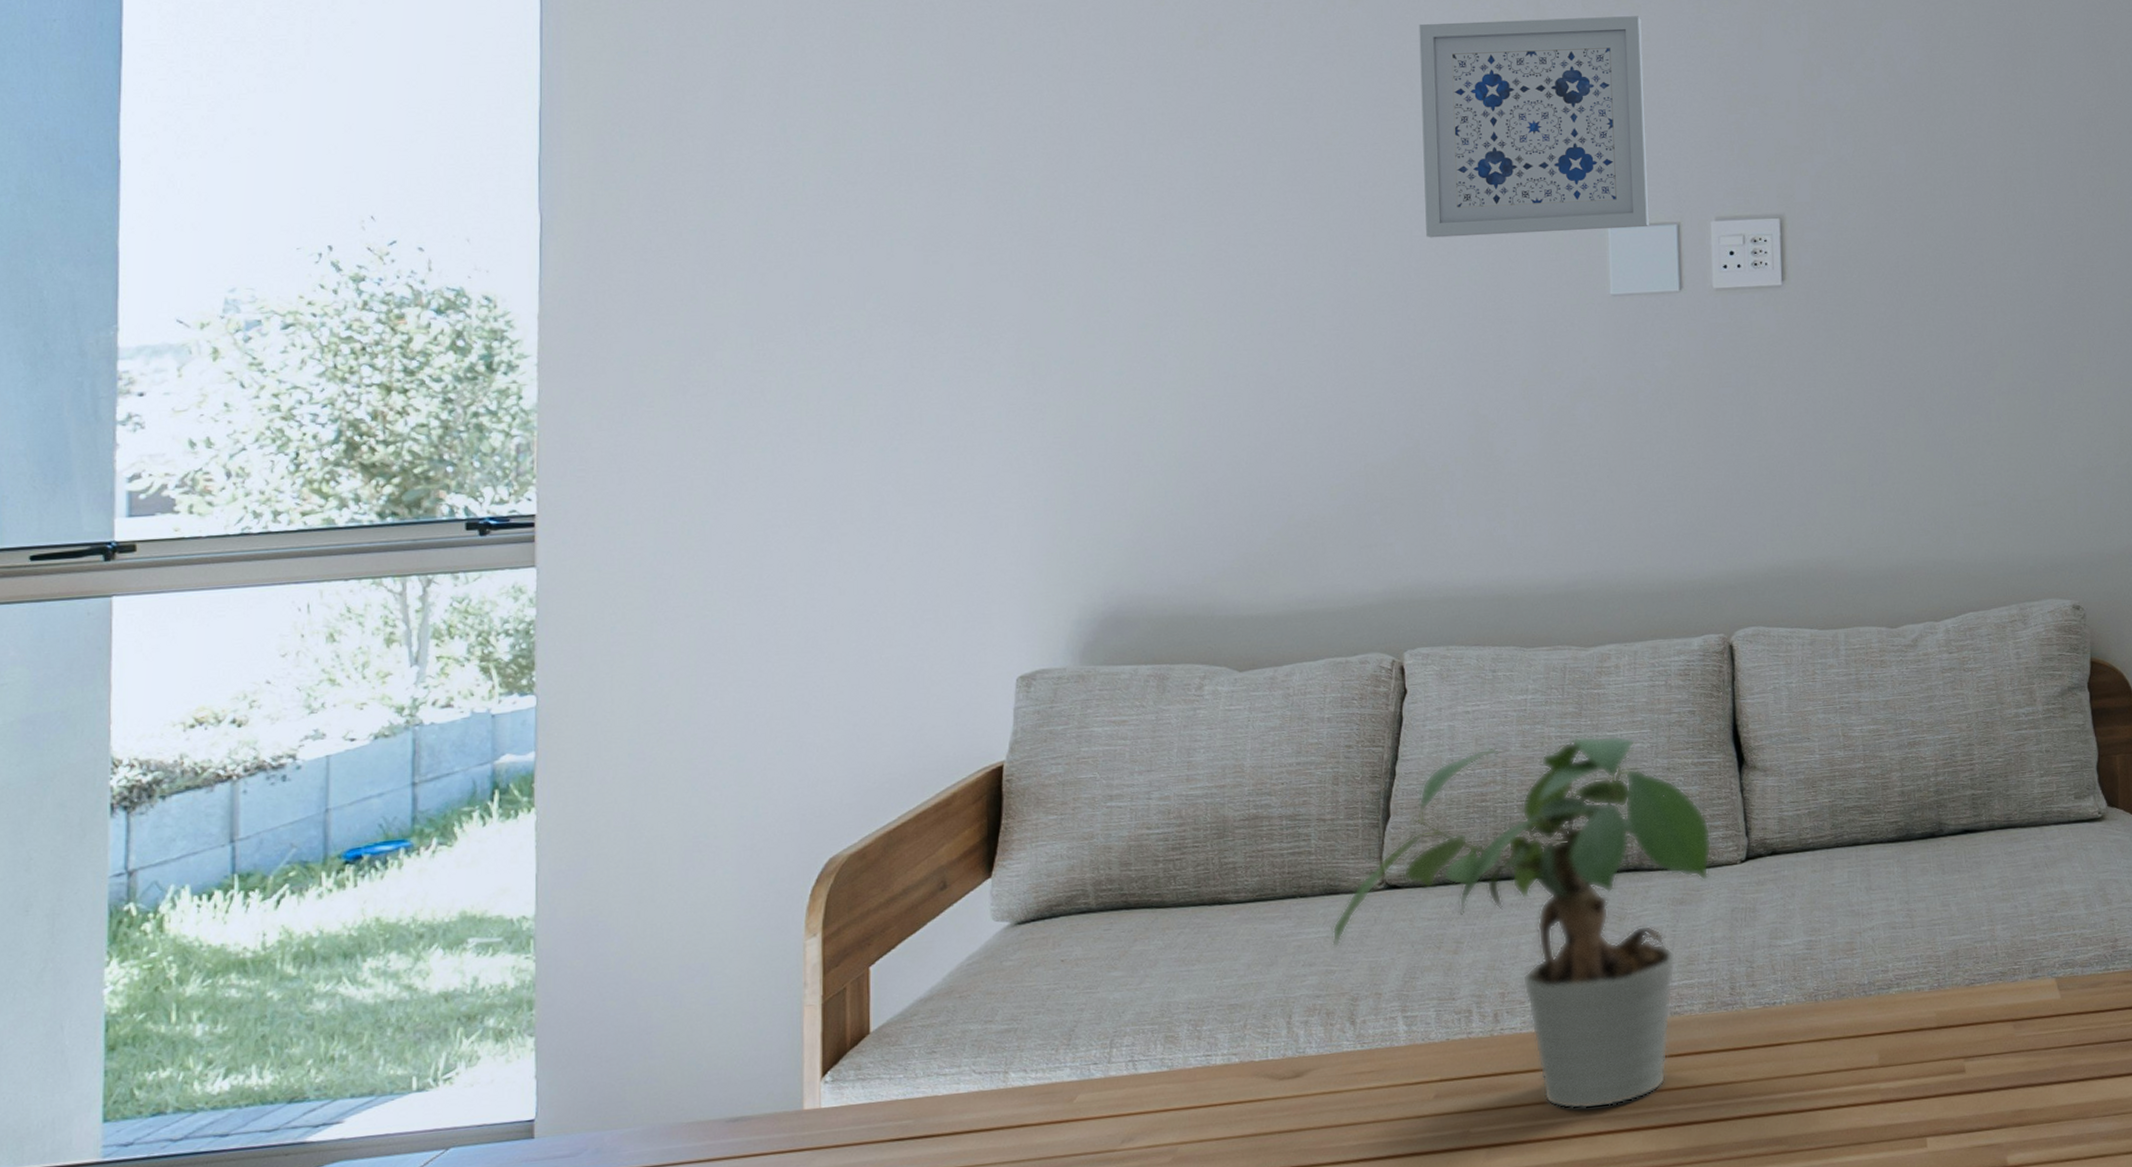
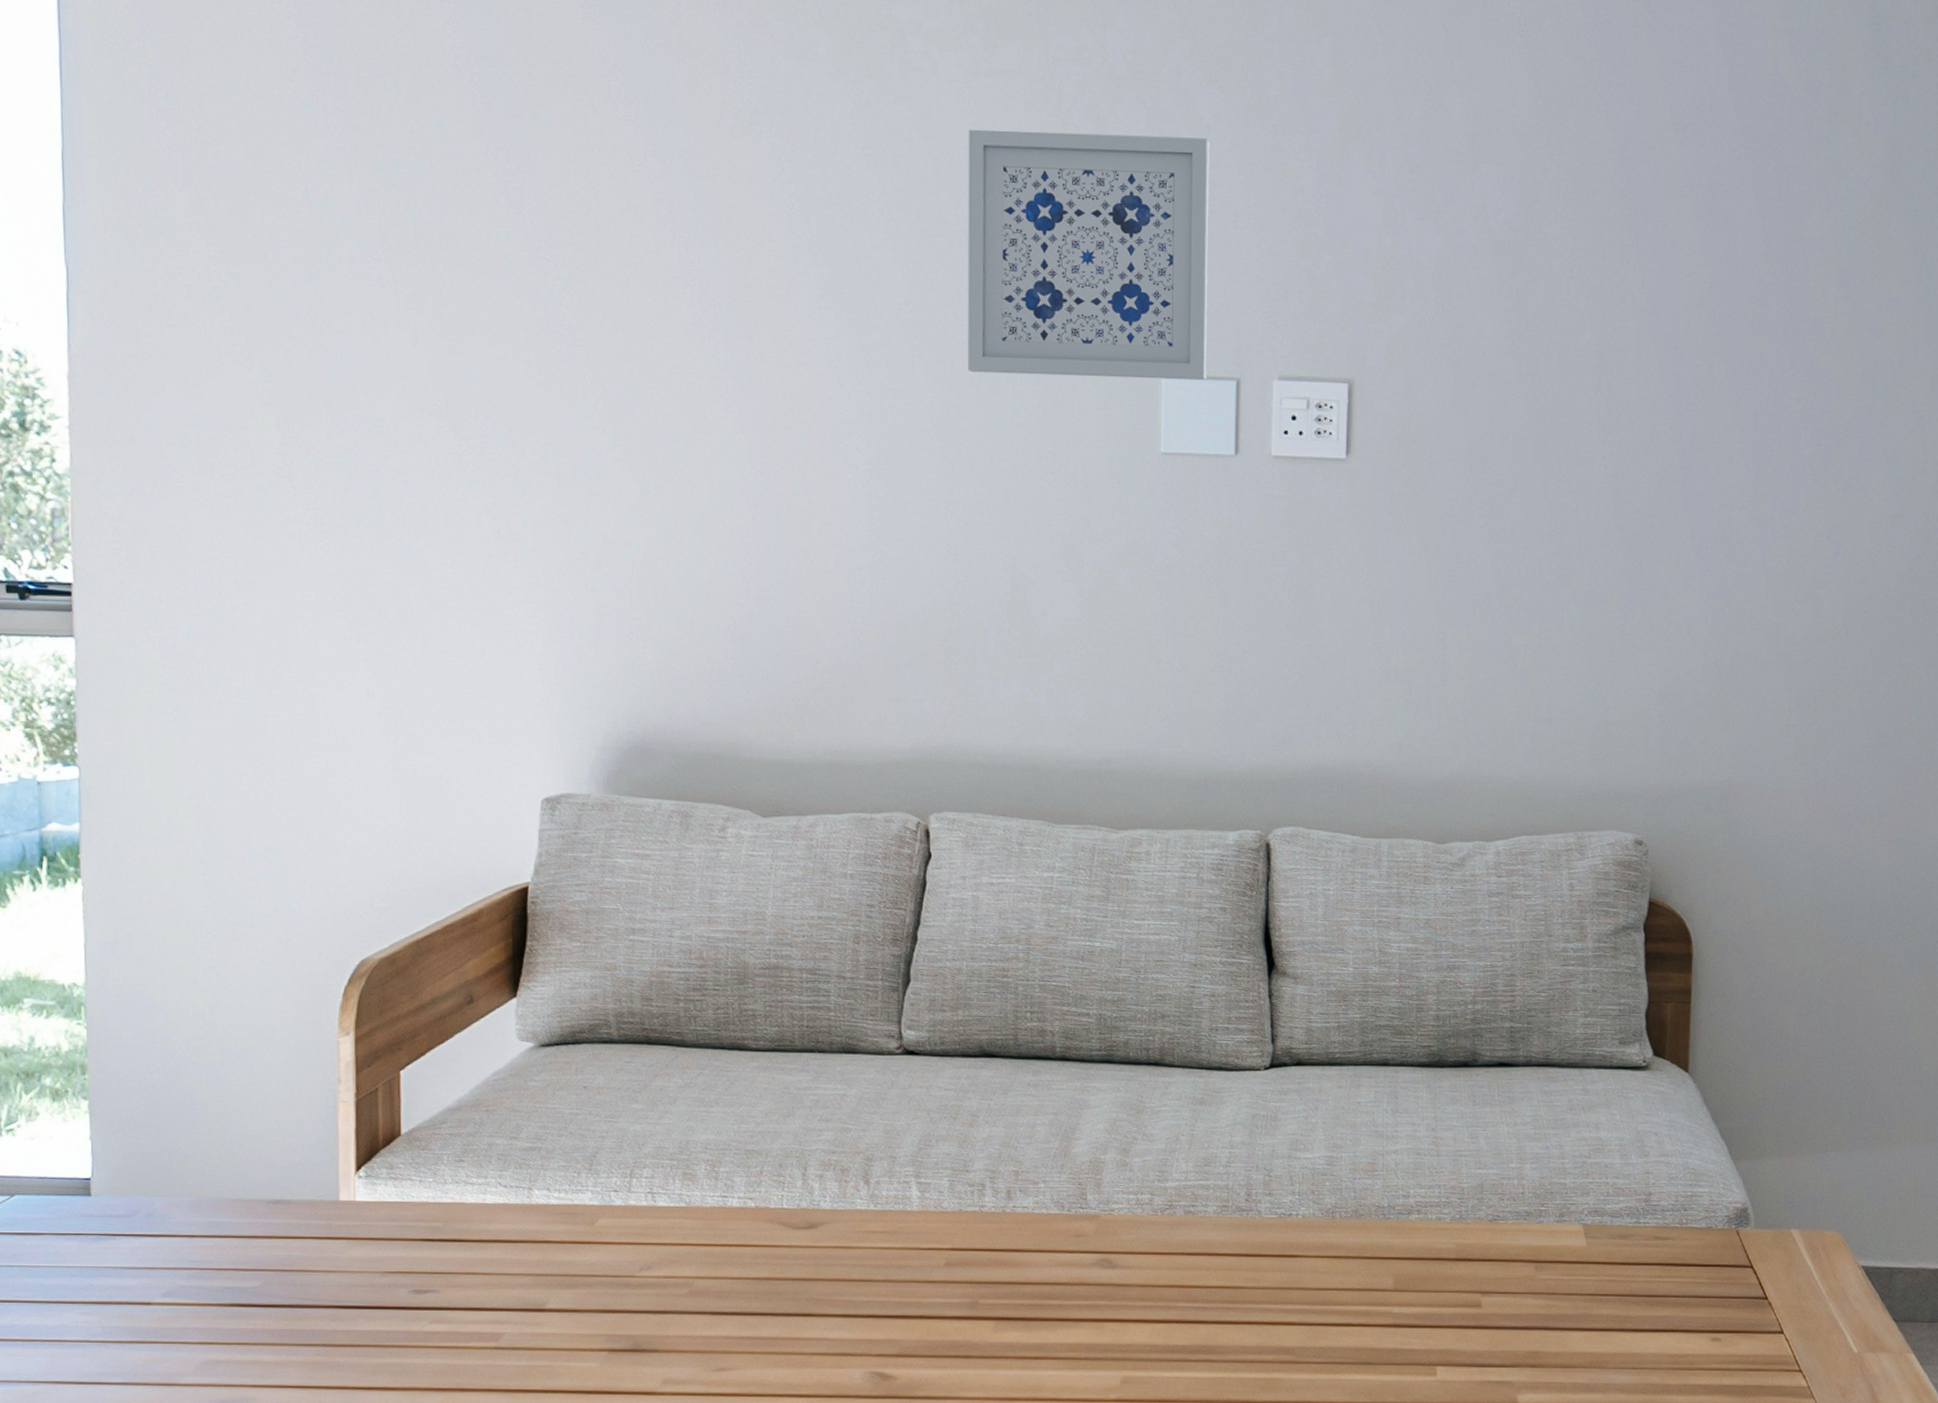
potted plant: present [1331,735,1713,1110] -> none [847,921,1237,1296]

